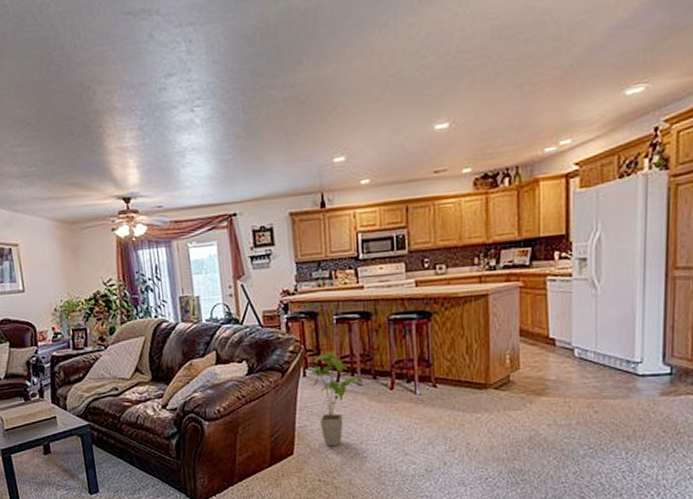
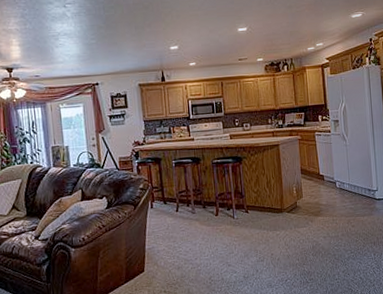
house plant: present [310,352,363,447] -> none [156,188,195,263]

